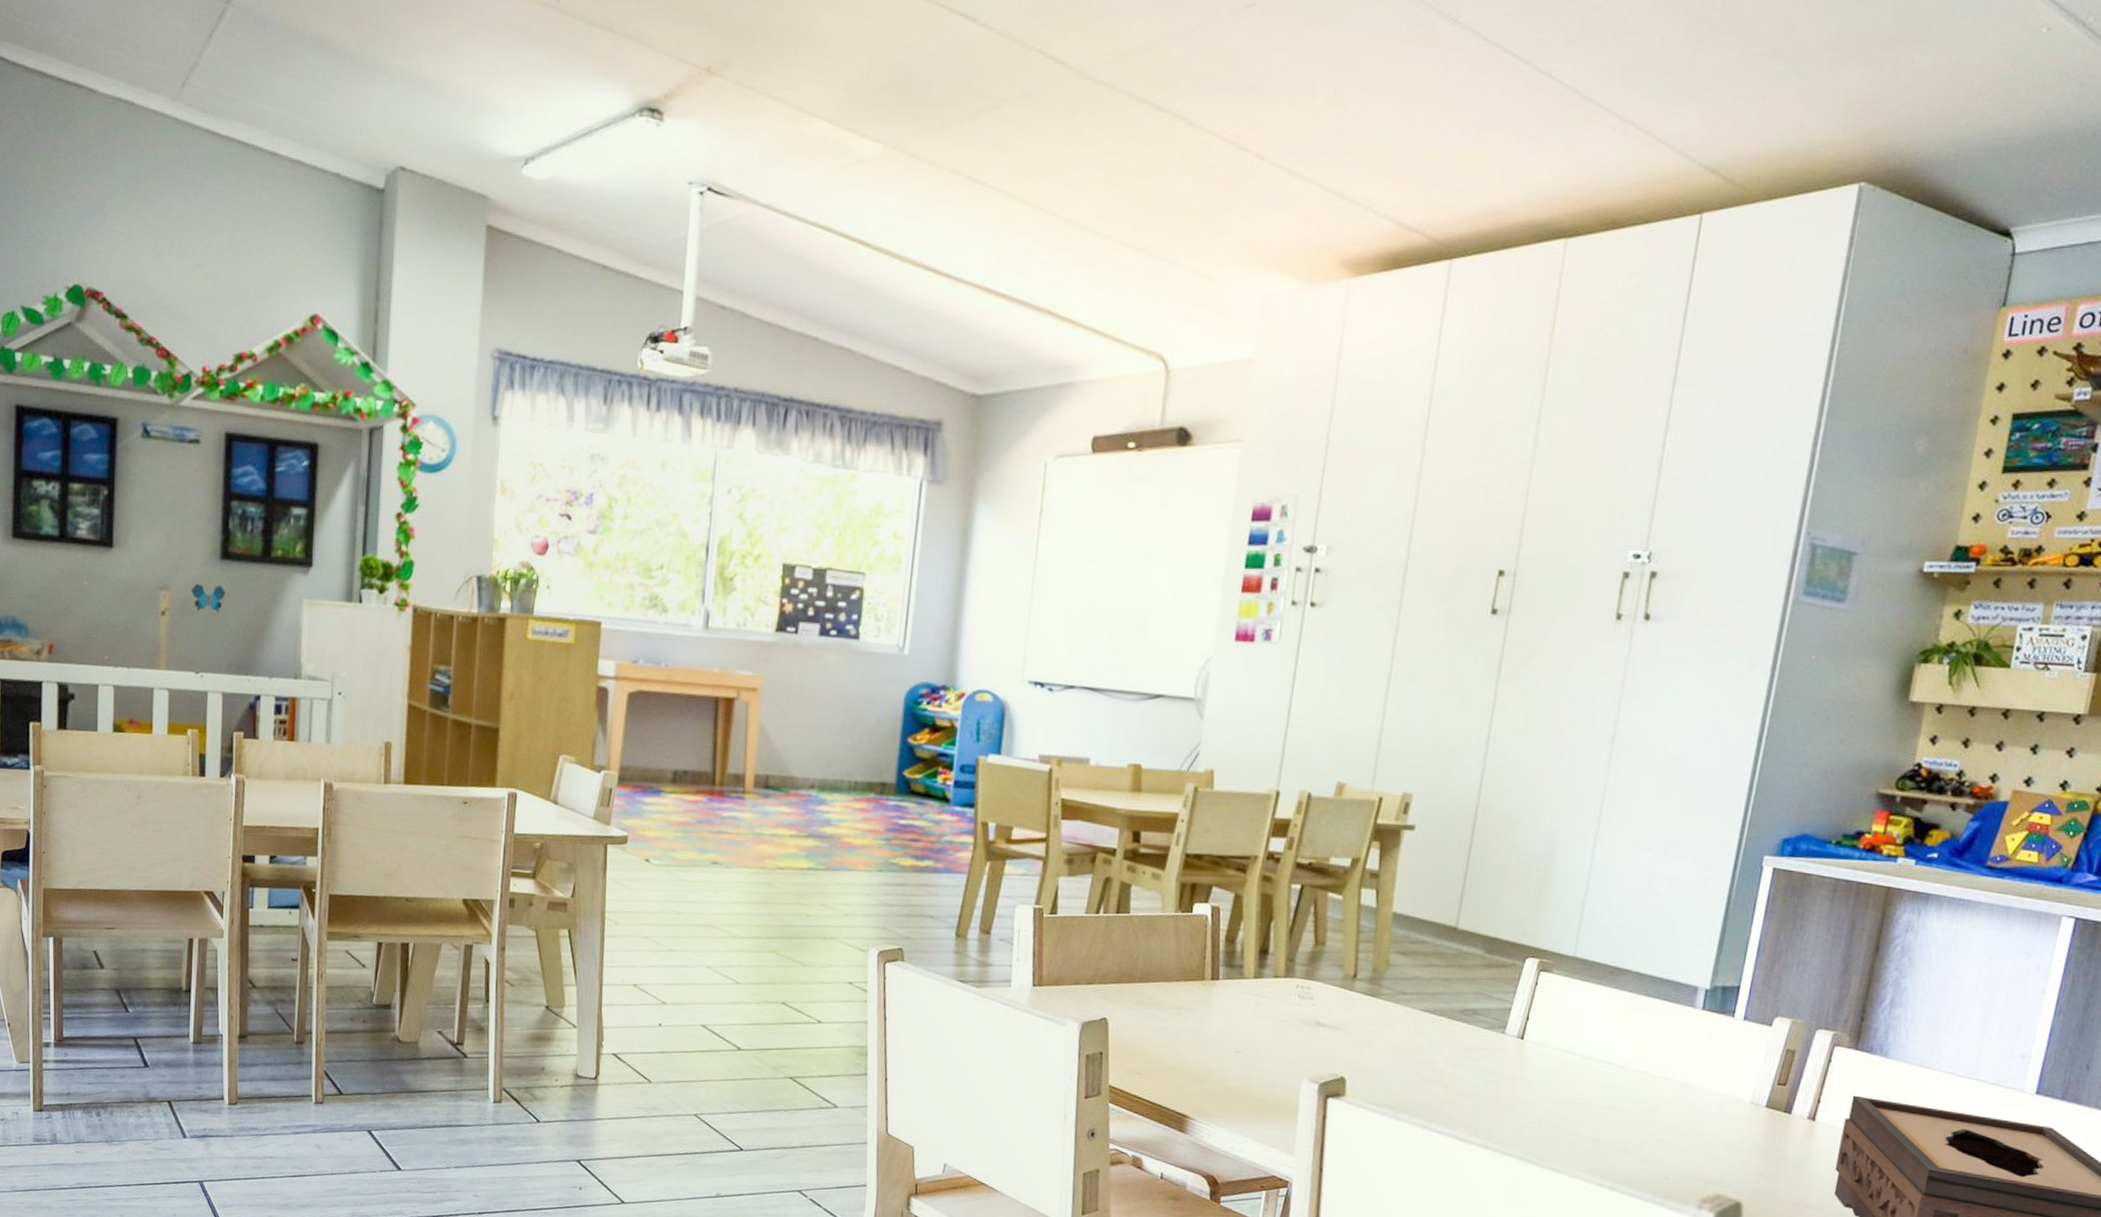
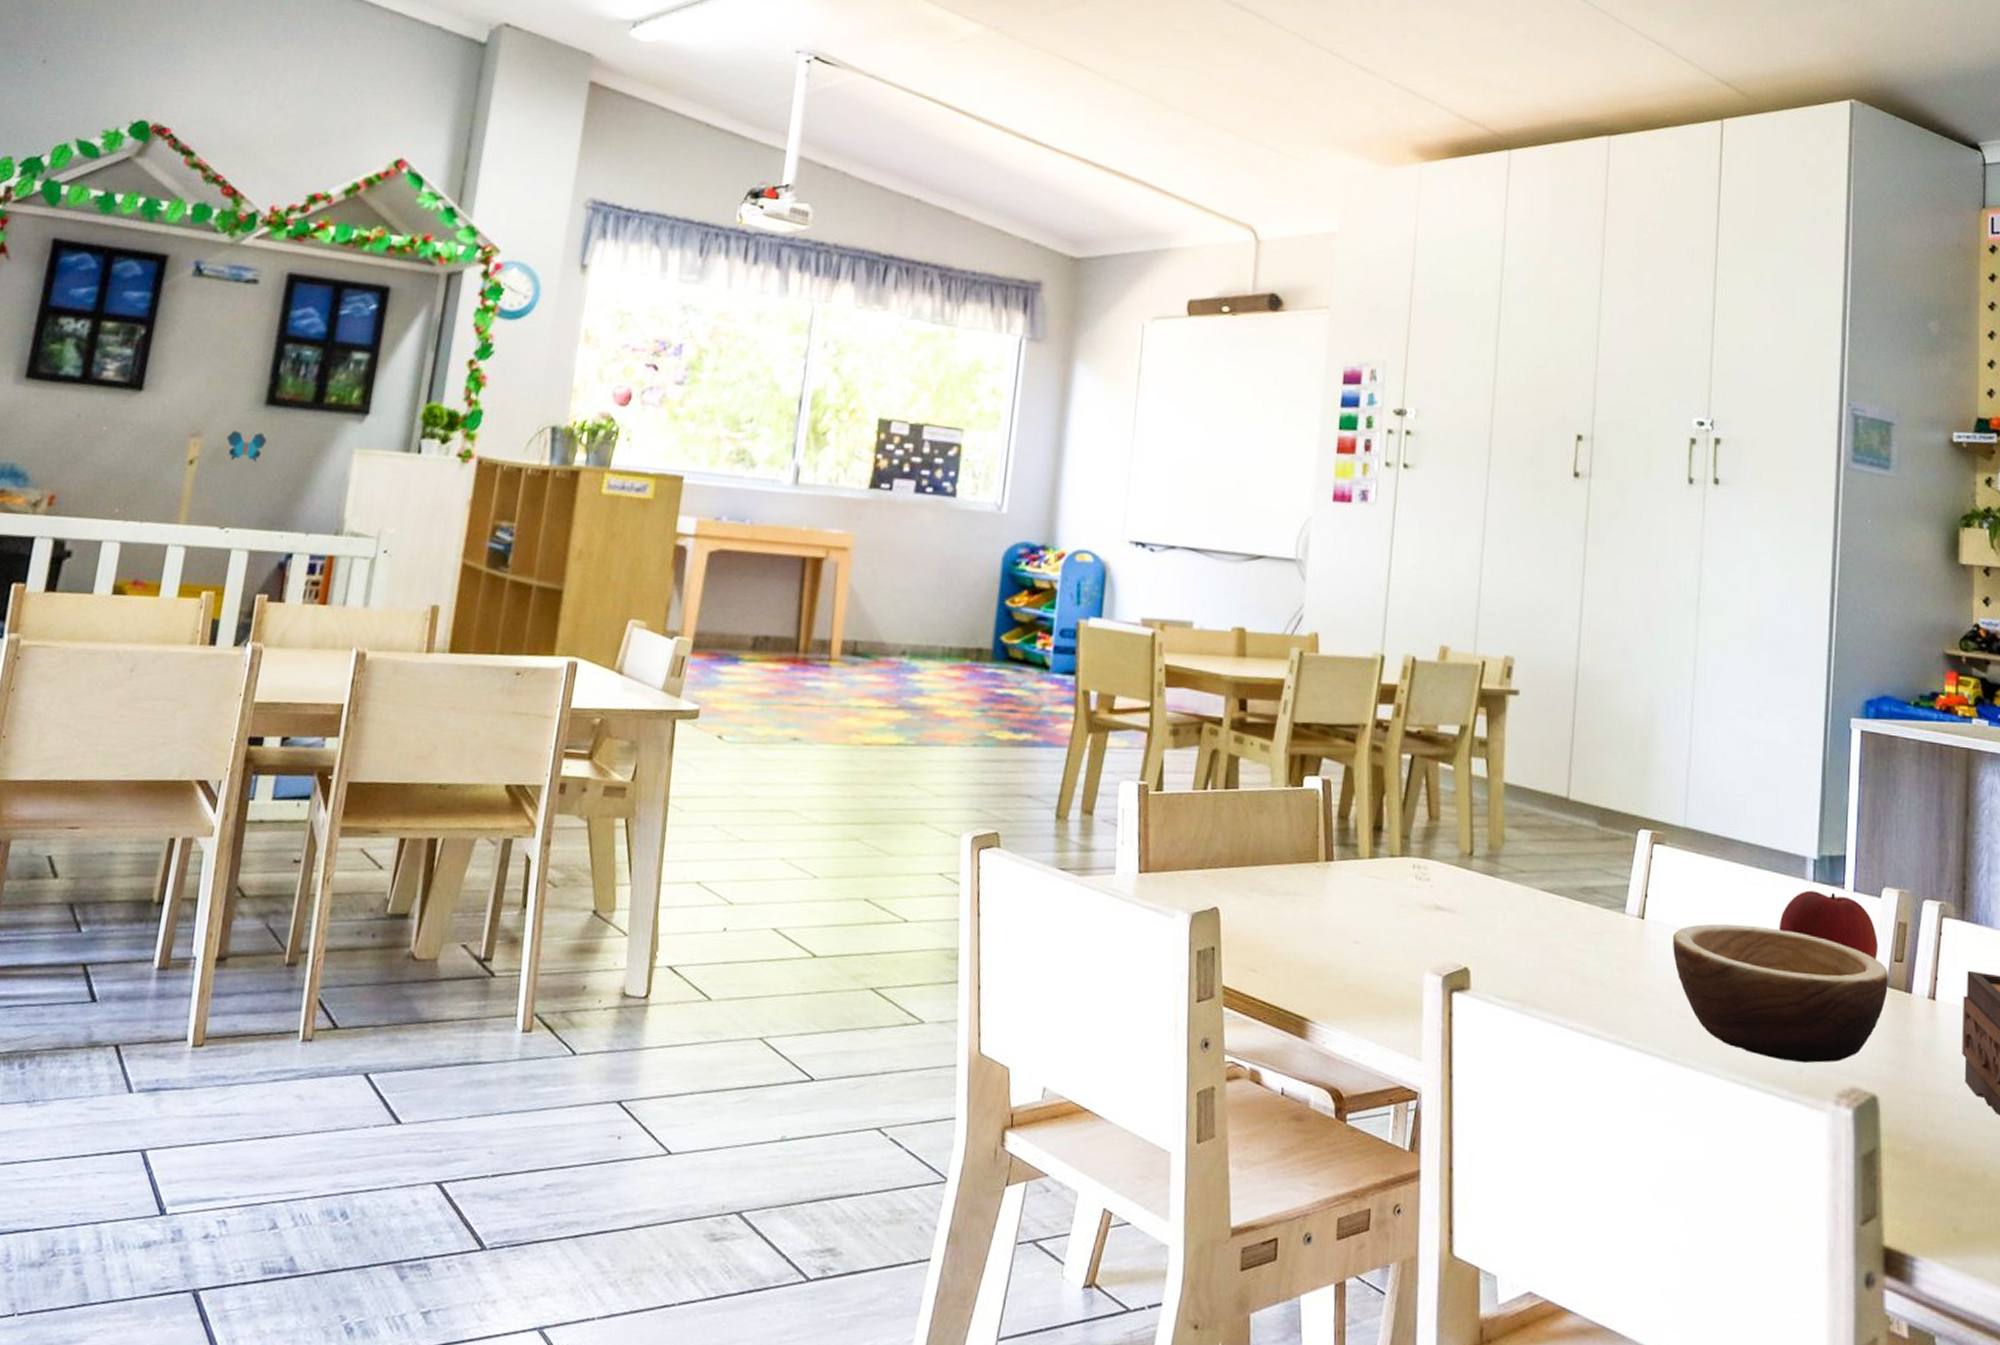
bowl: none [1549,1045,1769,1172] -> present [1673,924,1888,1064]
apple: none [1660,1017,1763,1082] -> present [1778,890,1877,959]

